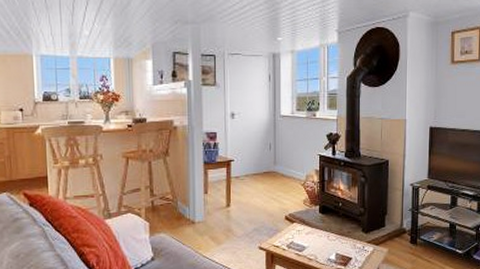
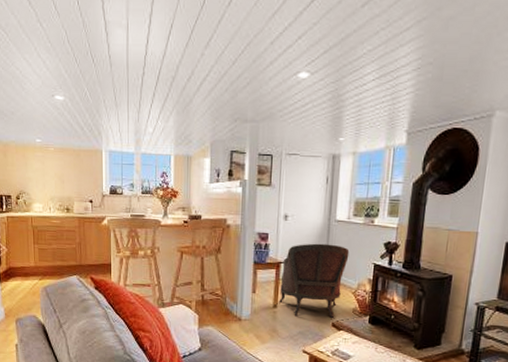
armchair: none [232,139,296,214] -> present [279,243,350,319]

